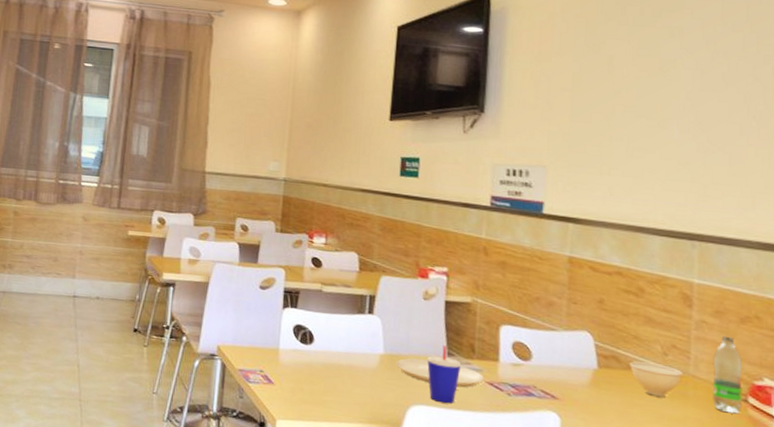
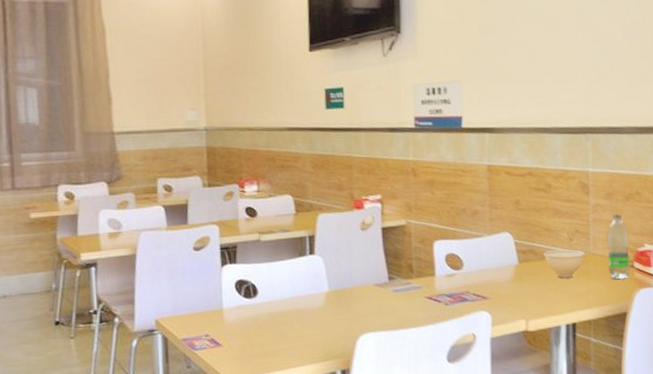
plate: present [396,358,484,388] -> none [341,287,423,310]
beverage cup: present [427,345,462,403] -> none [371,271,402,326]

